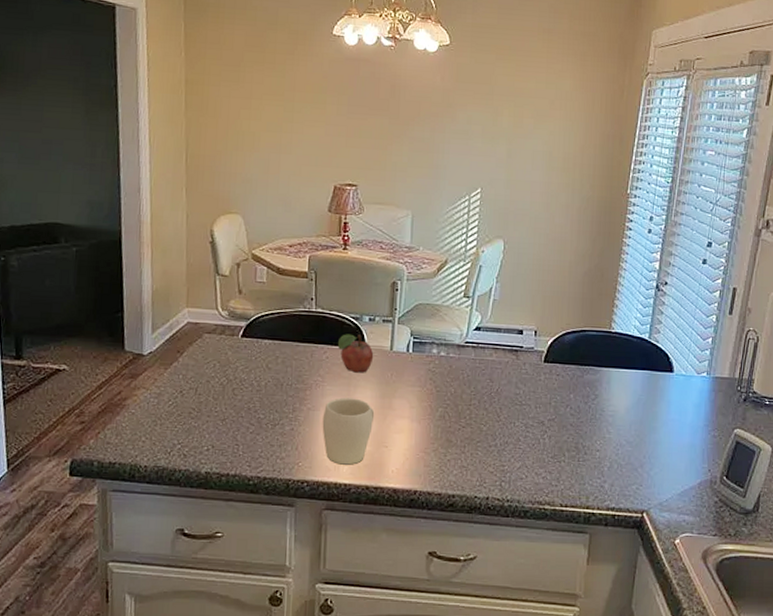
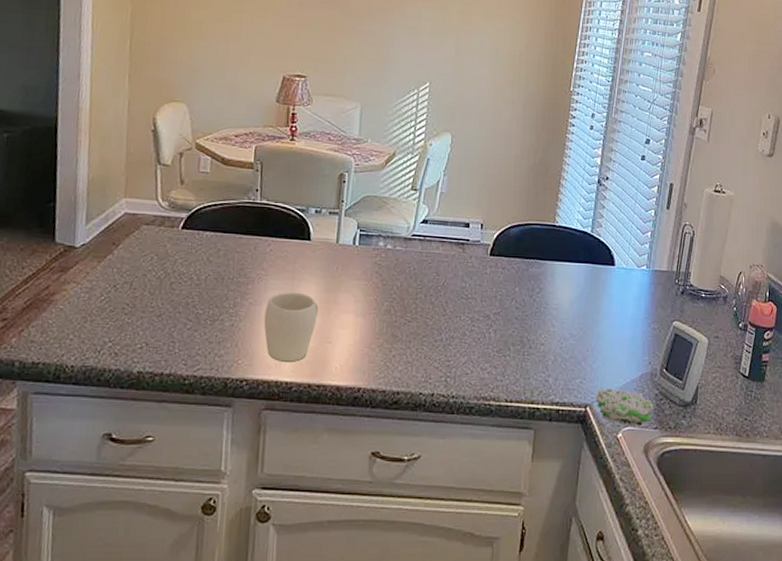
fruit: present [337,334,374,373] -> none [282,226,319,266]
sponge: none [652,494,713,535] -> present [595,387,654,428]

